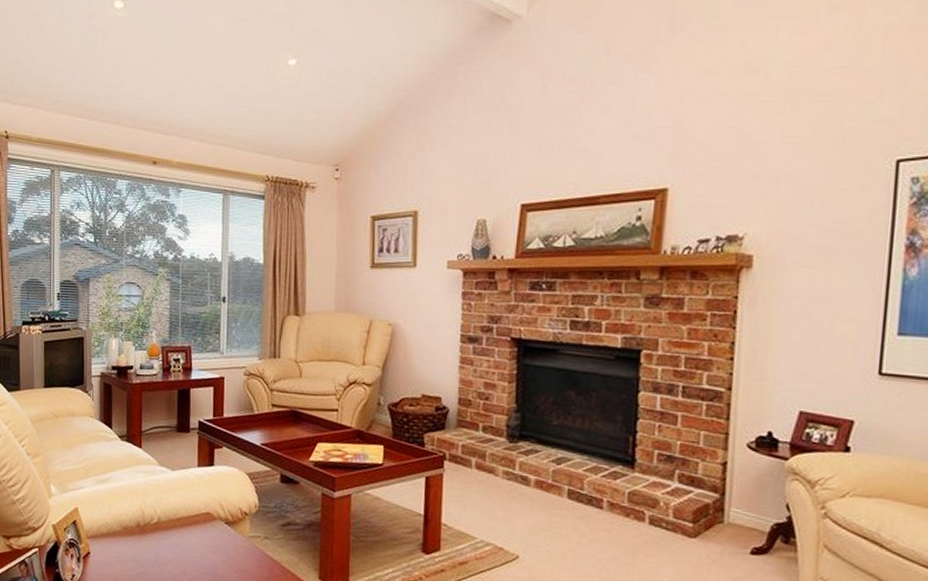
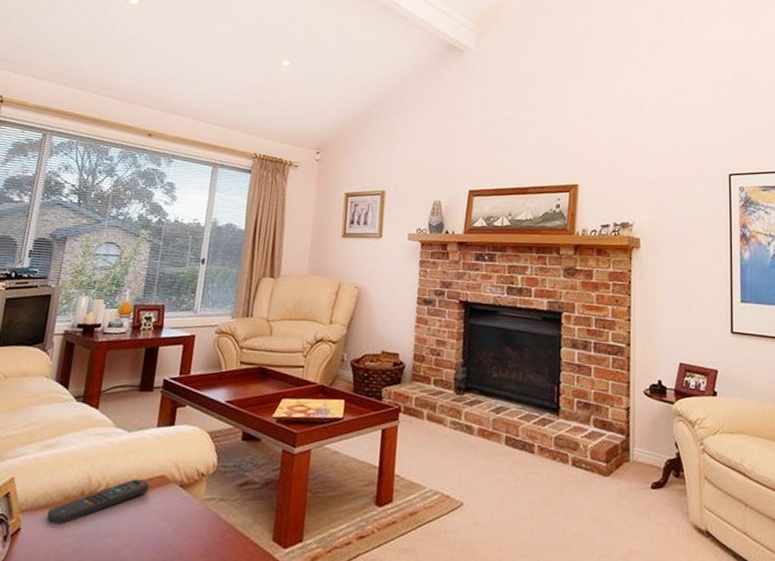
remote control: none [111,514,196,551] -> present [47,479,149,524]

